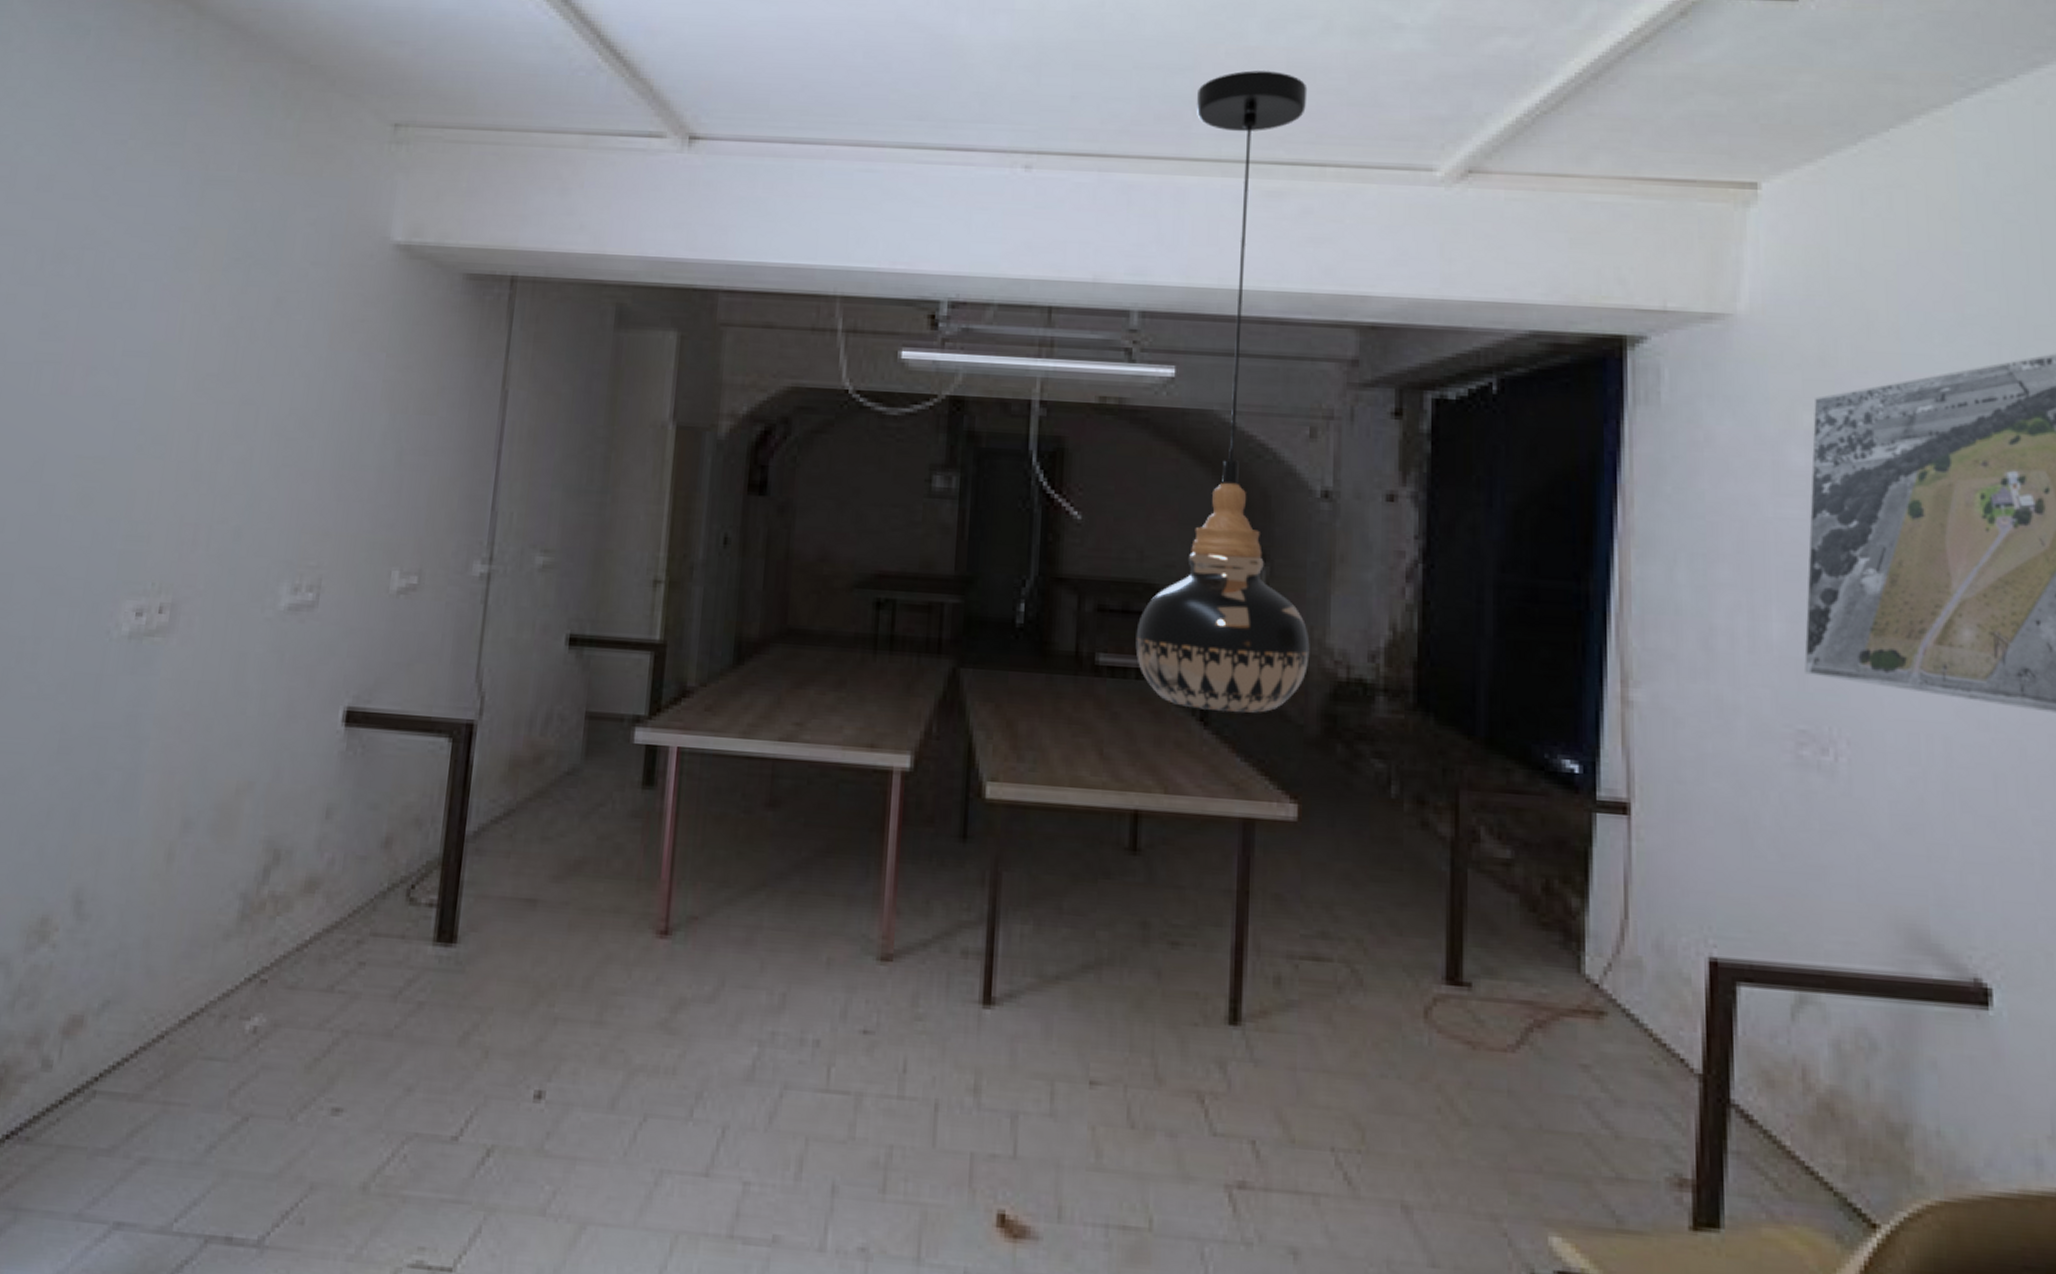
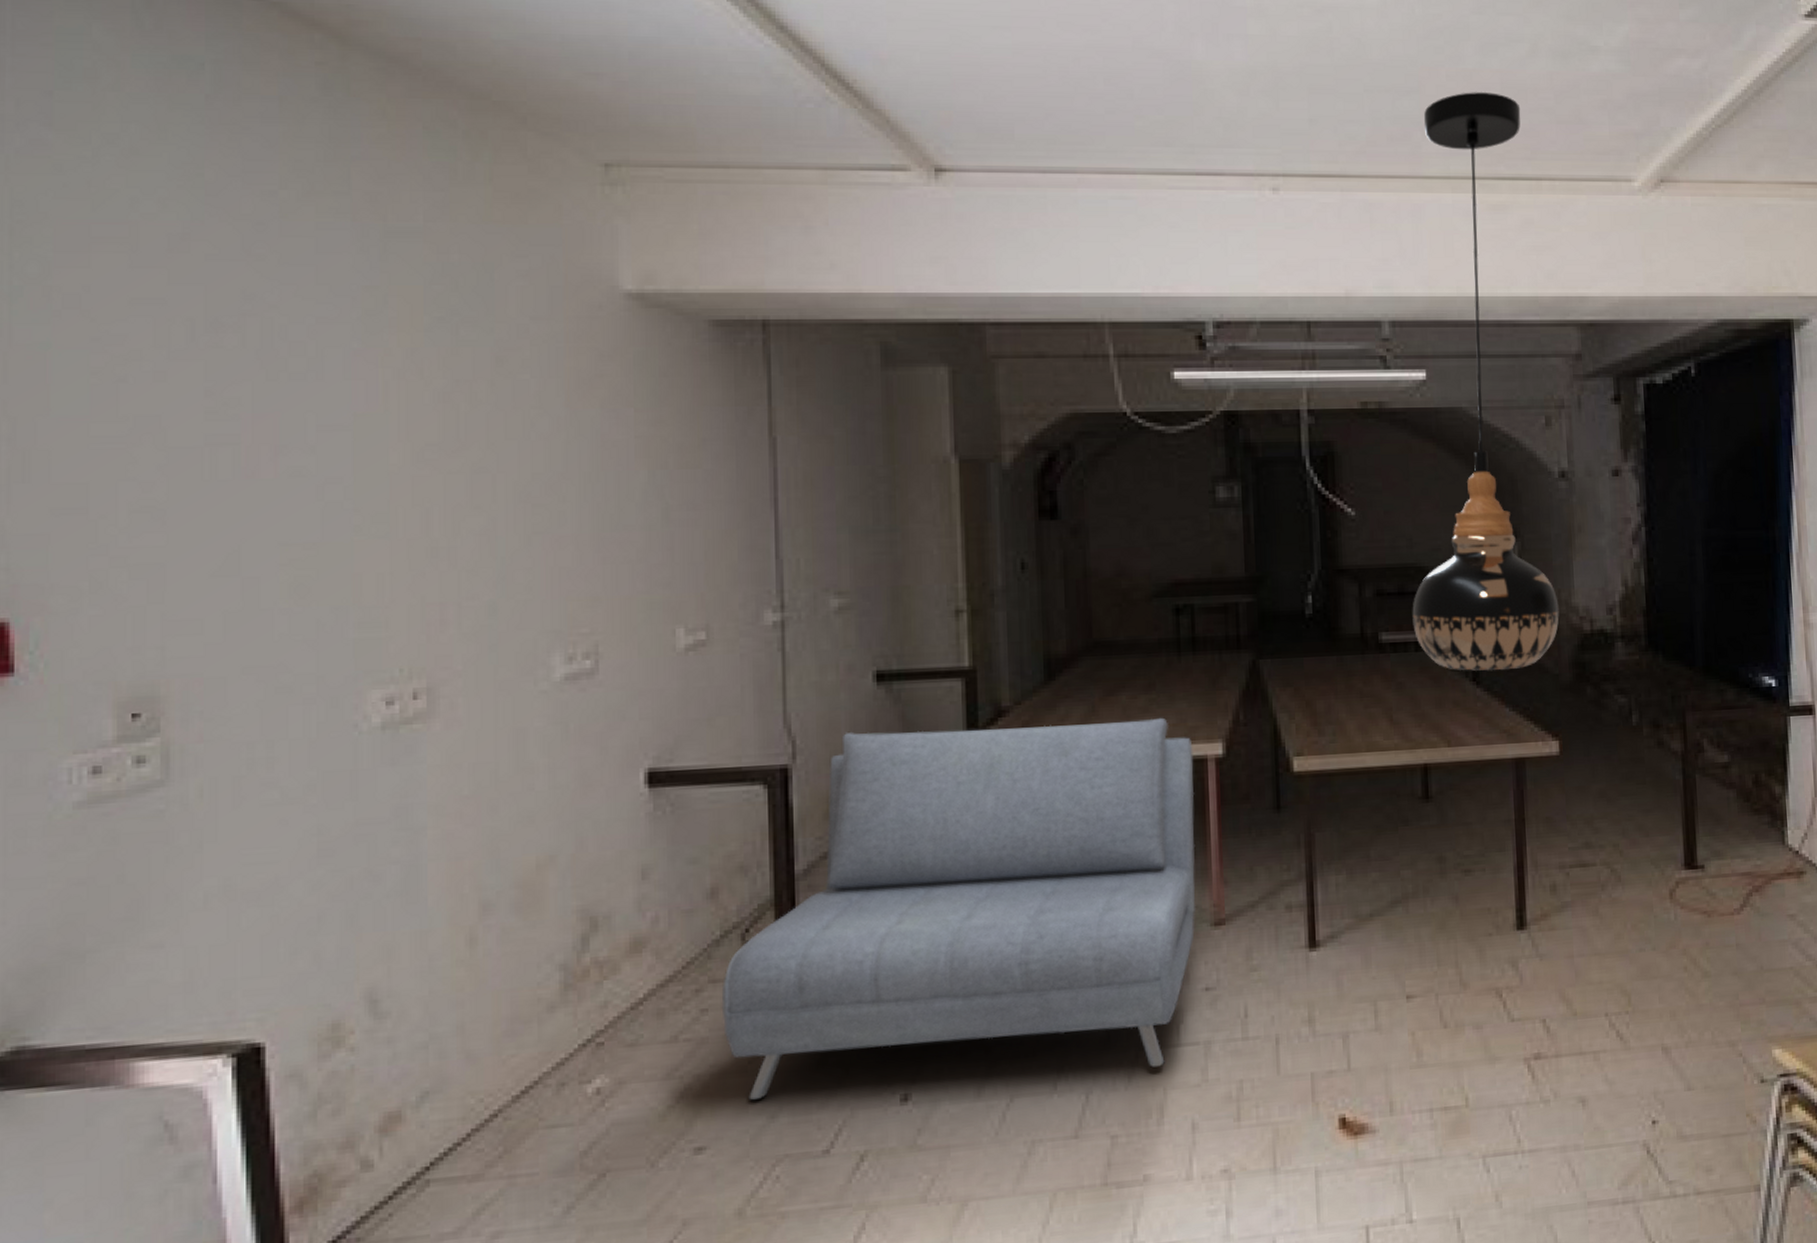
sofa: none [377,695,879,1112] -> present [721,717,1196,1101]

